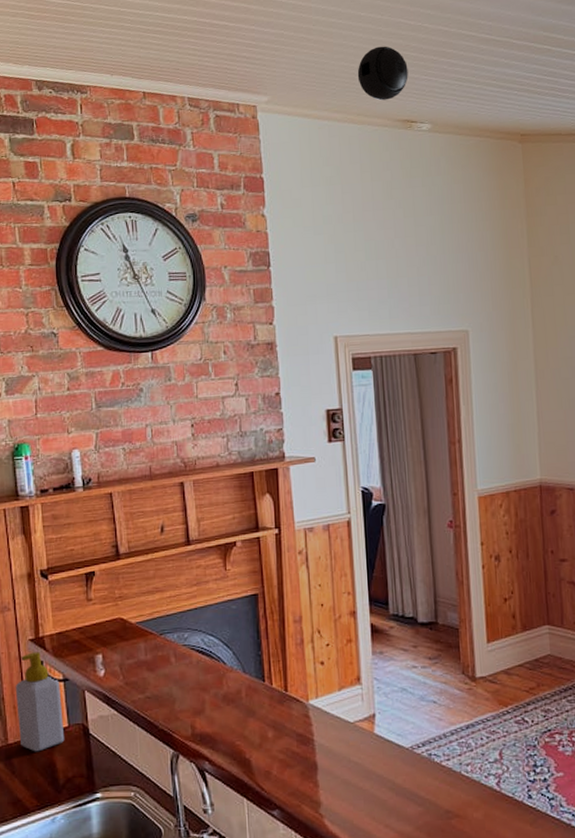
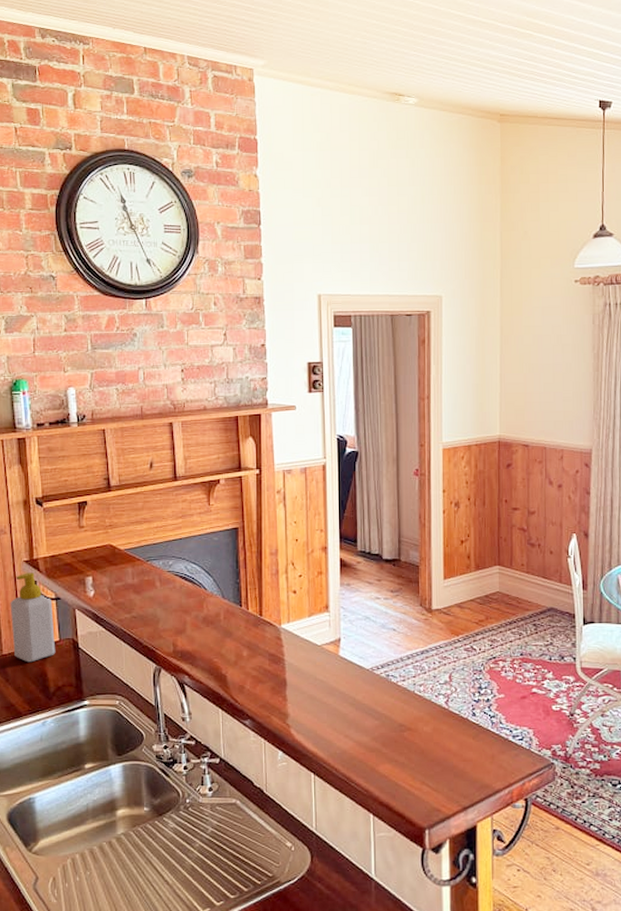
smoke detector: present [357,46,408,101] -> none [350,19,398,72]

